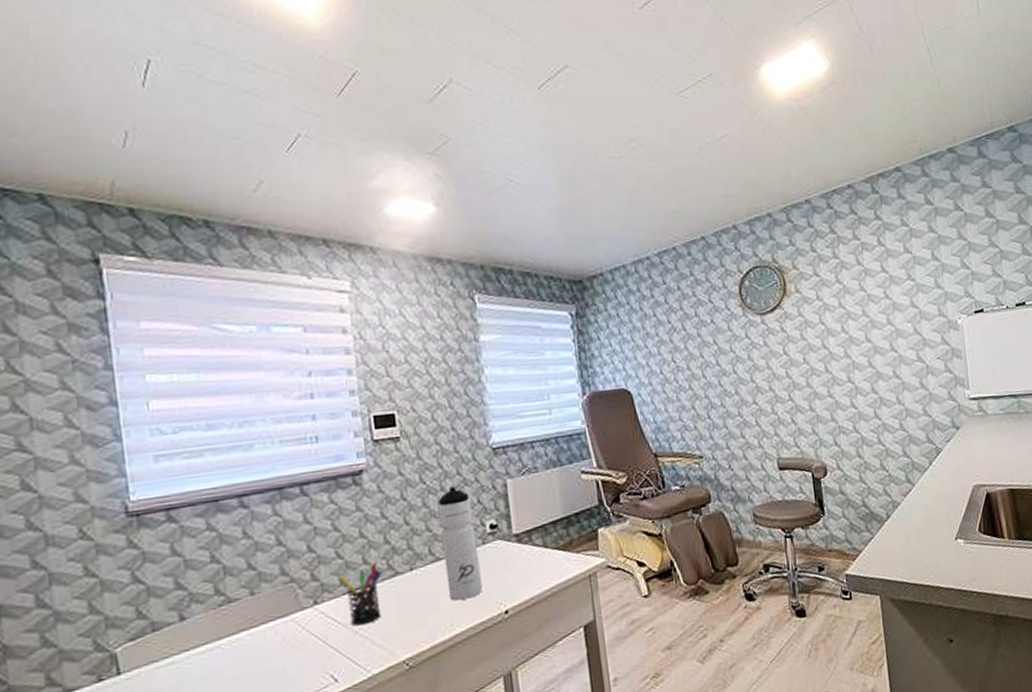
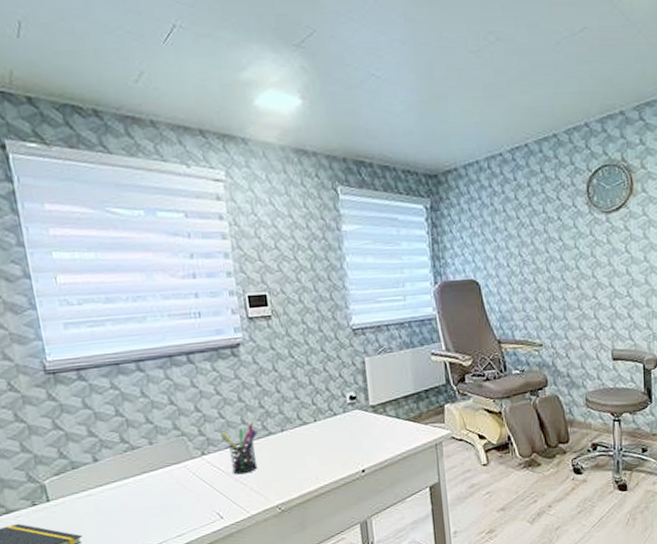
water bottle: present [437,486,483,601] -> none [304,361,343,459]

